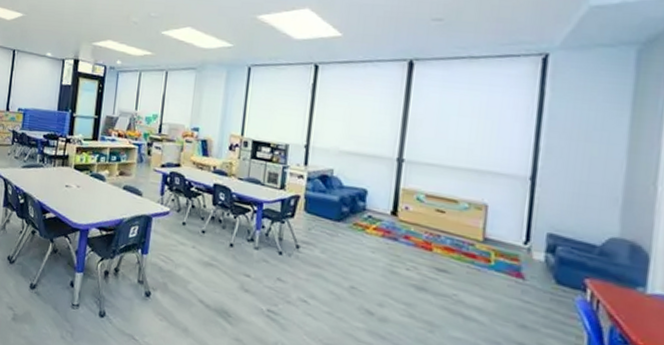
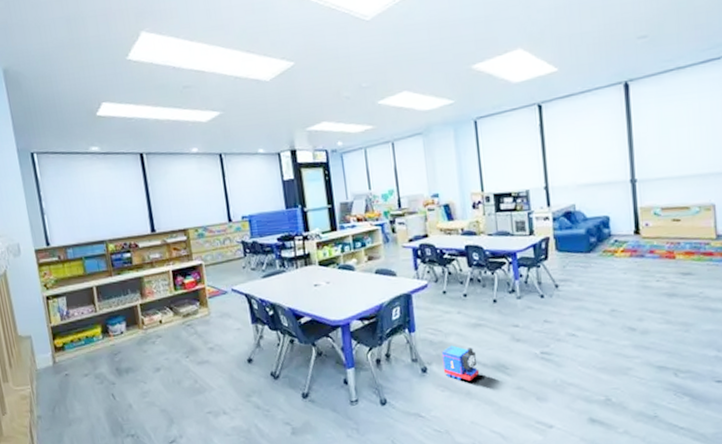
toy train: none [166,277,202,318] -> present [441,345,480,381]

